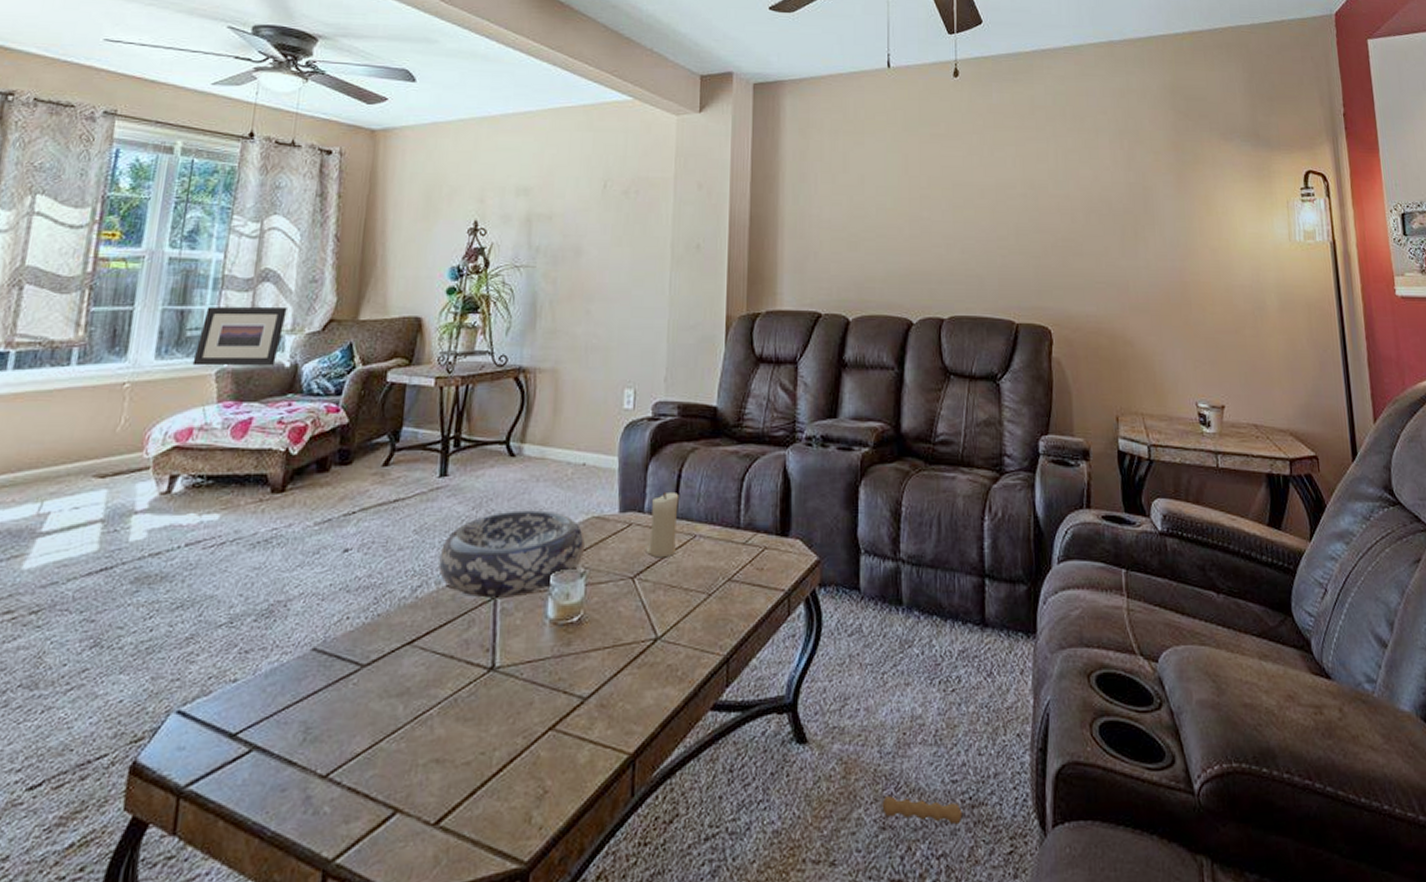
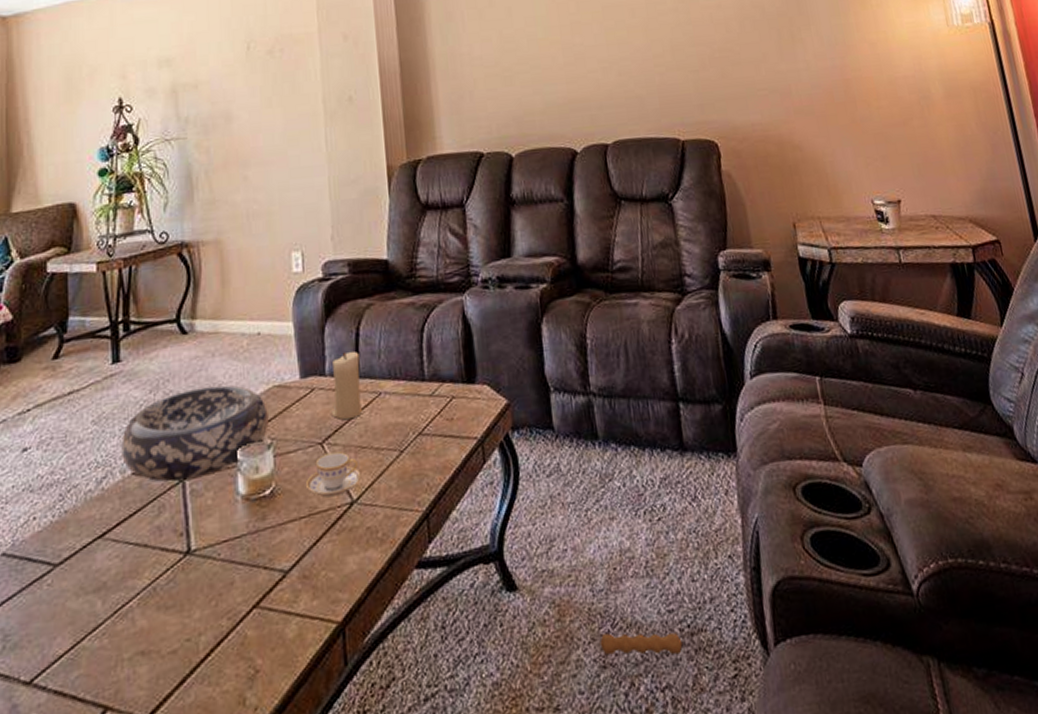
teacup: none [614,588,668,631] -> present [306,451,362,498]

